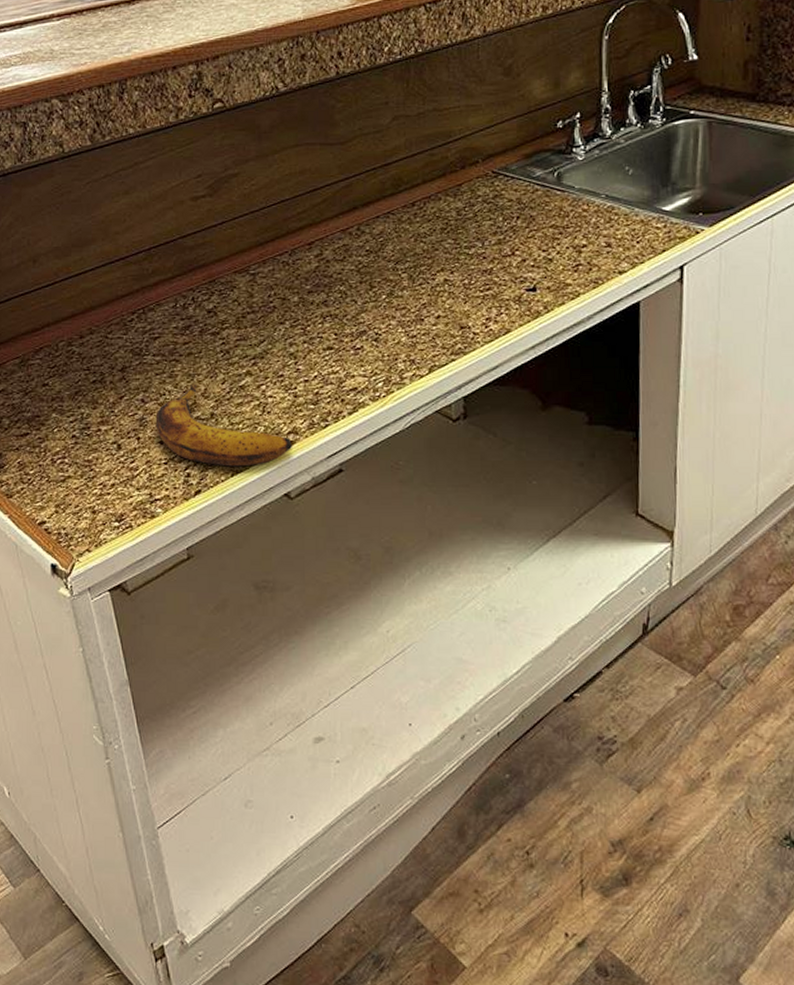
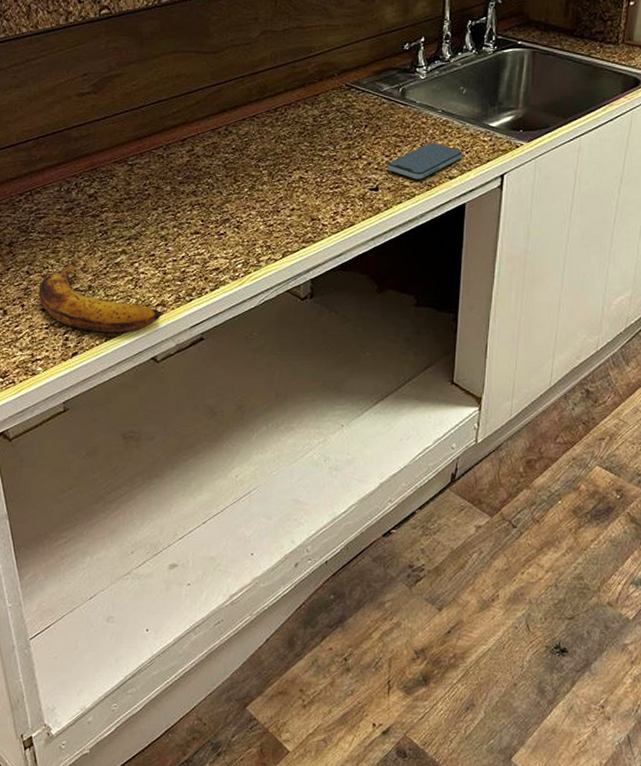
smartphone: none [546,232,633,276] -> present [388,142,463,180]

